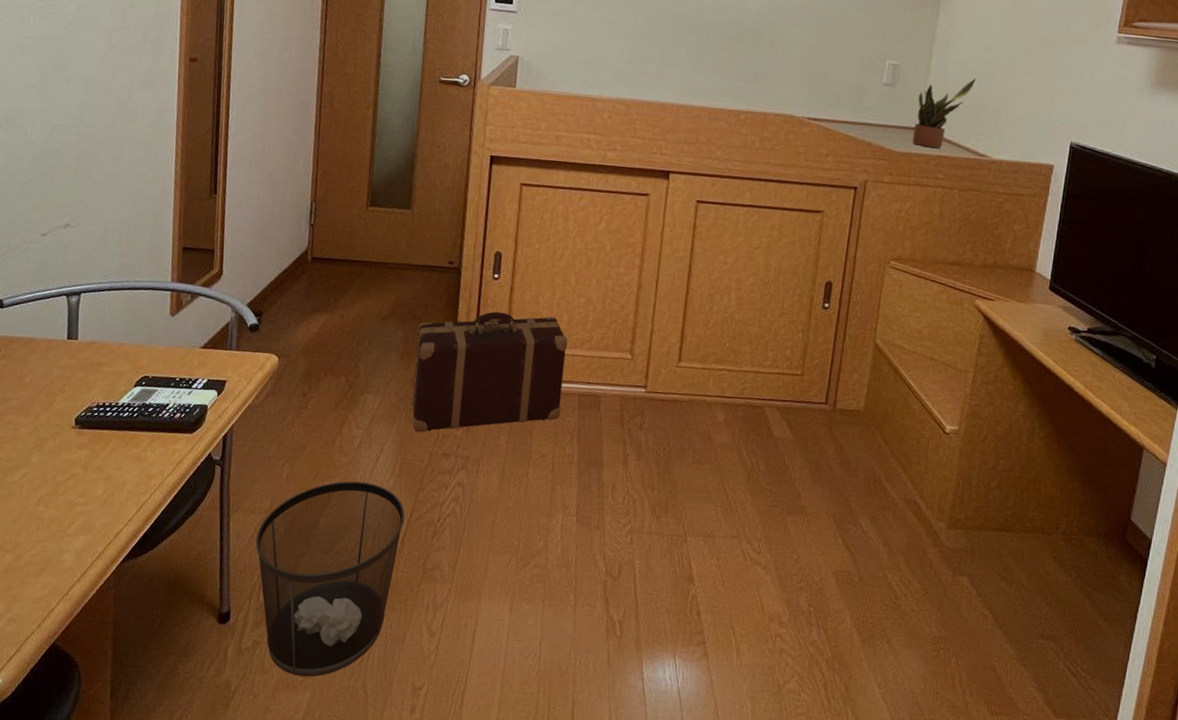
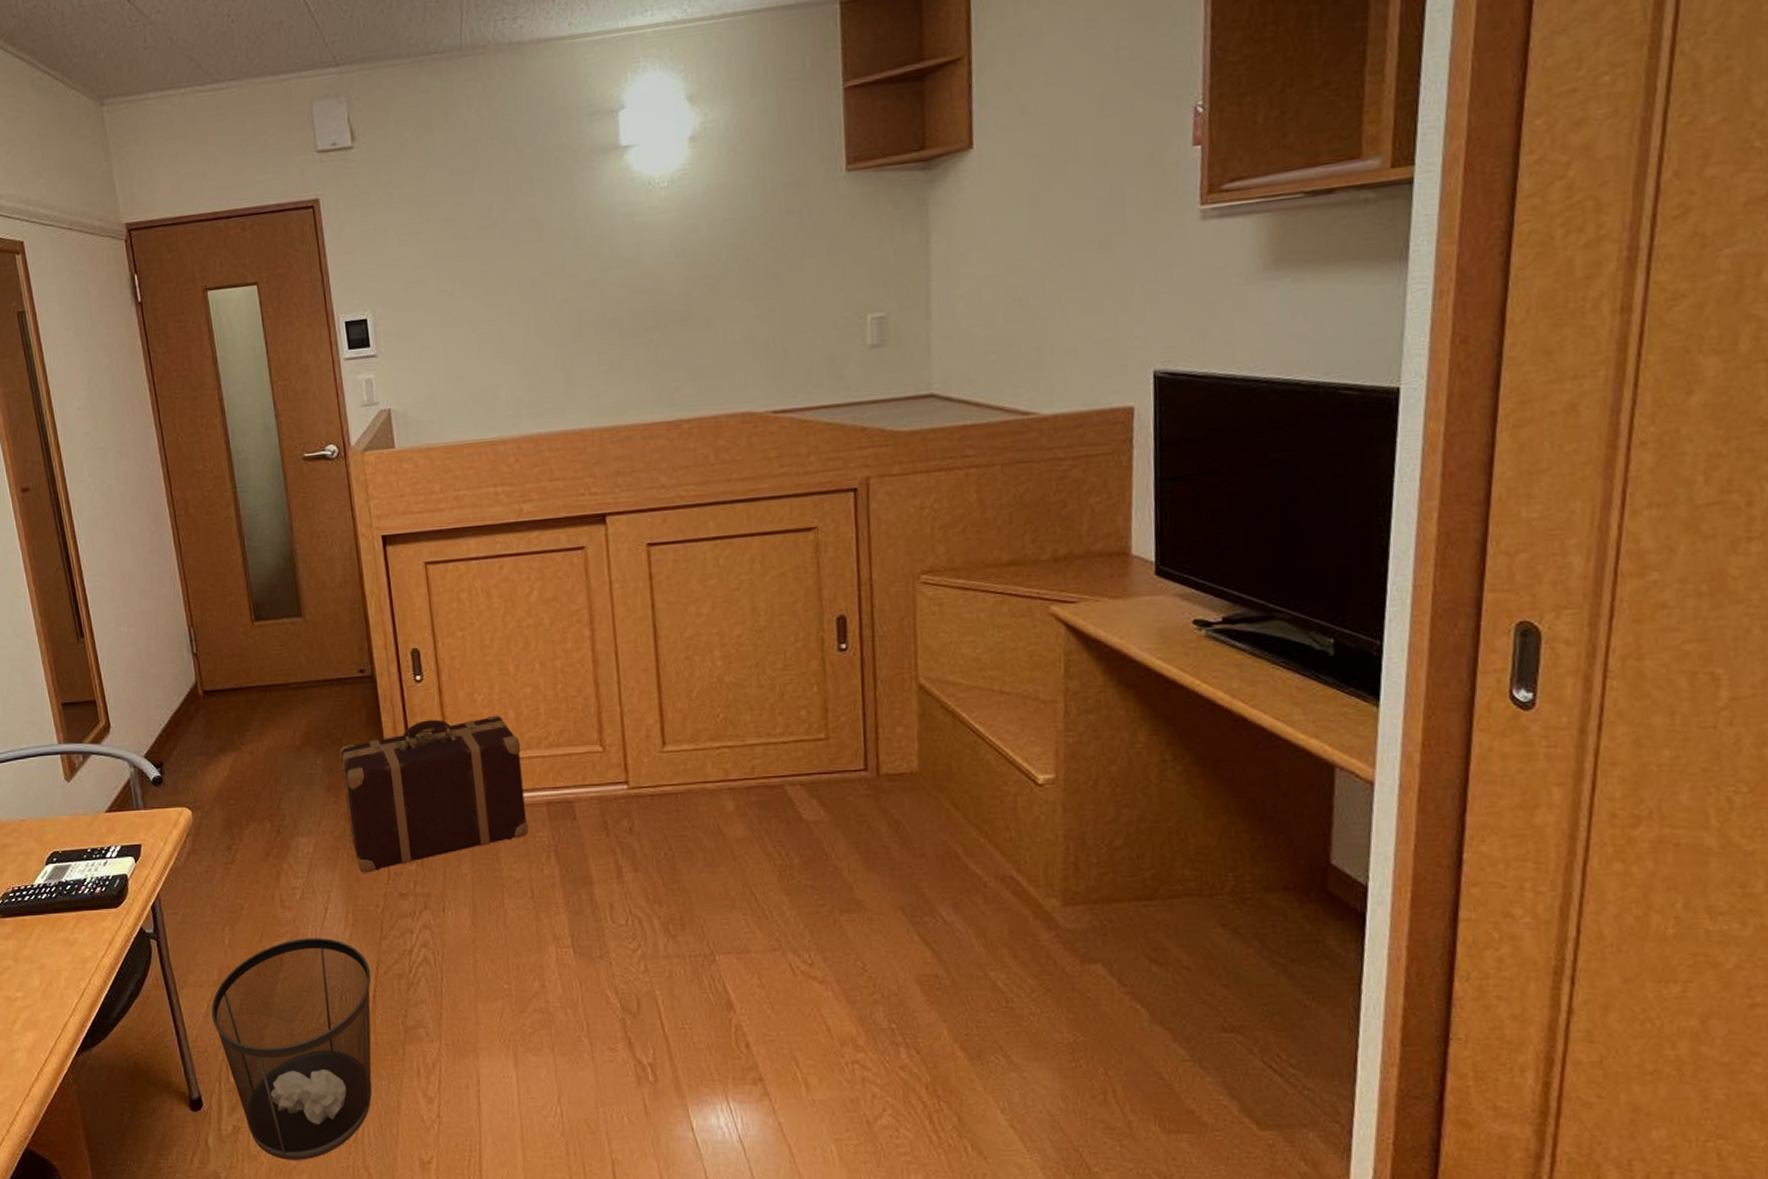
potted plant: present [912,78,976,149] -> none [921,312,999,418]

